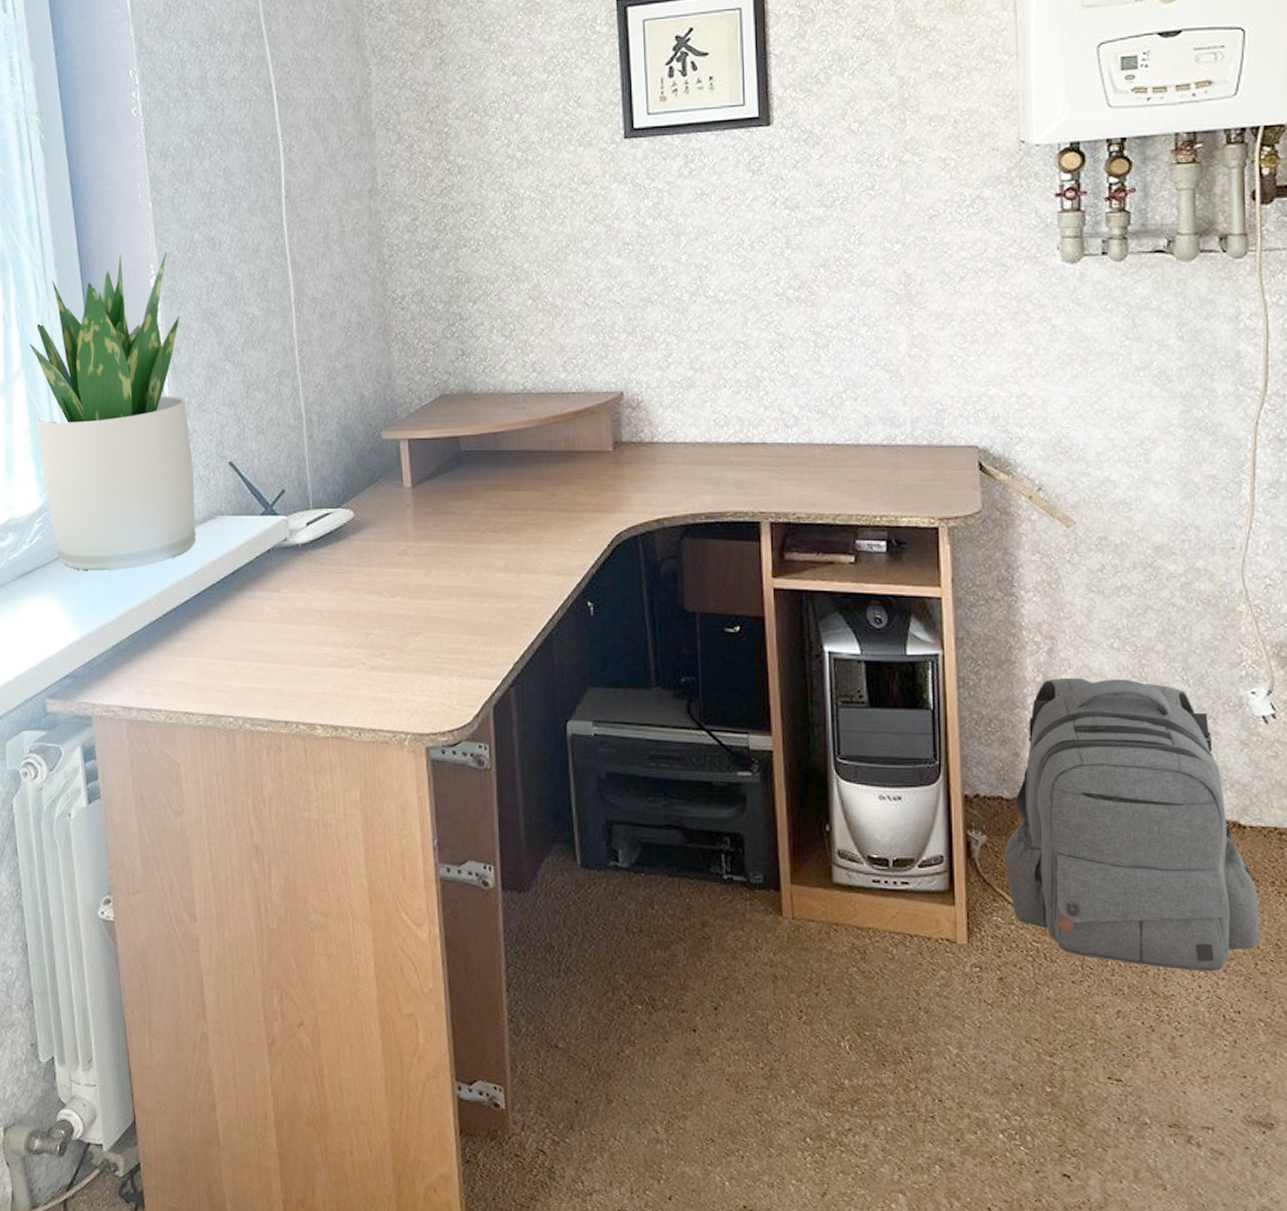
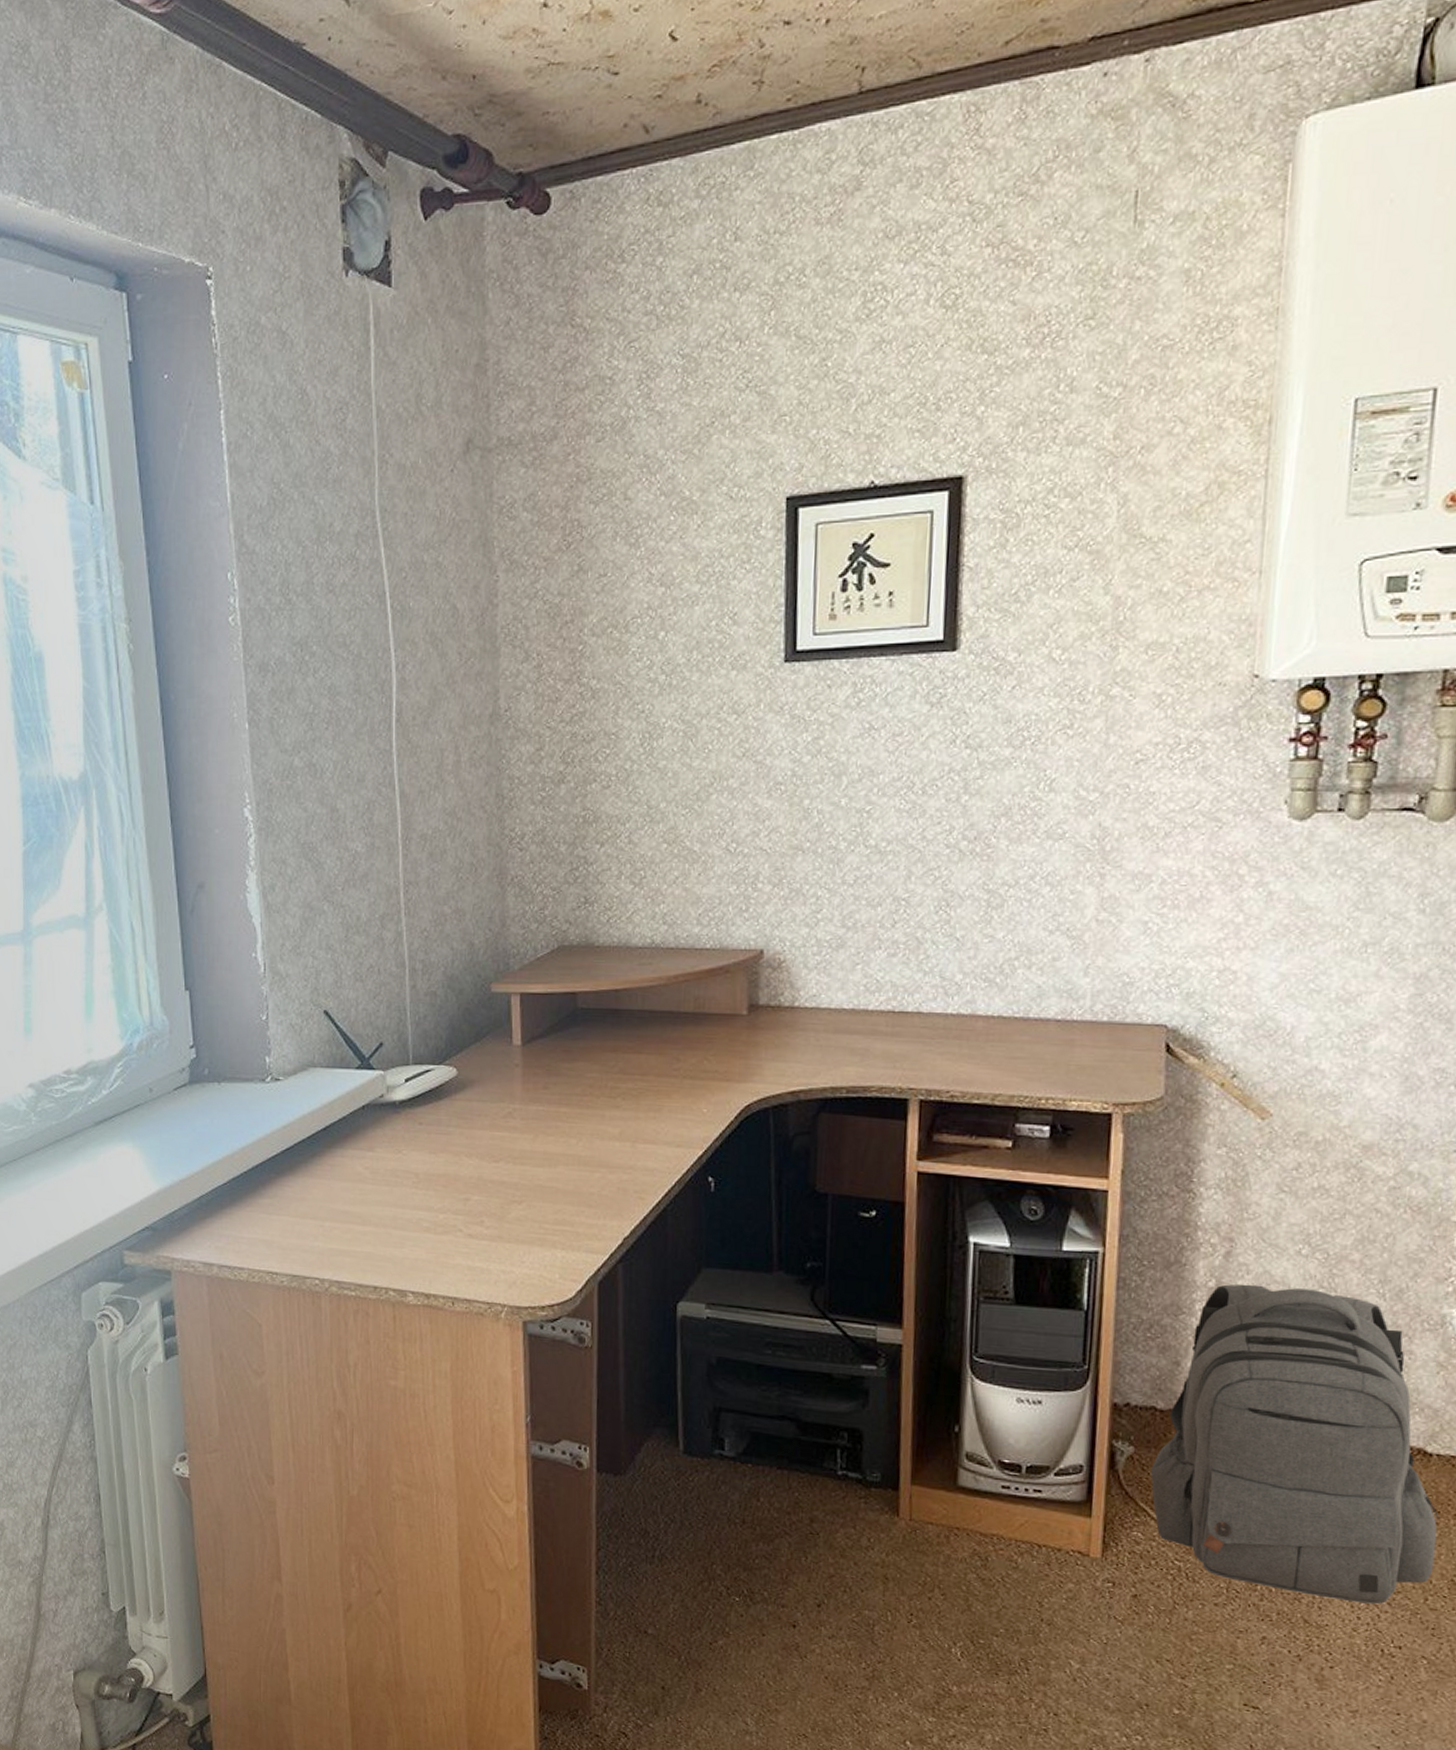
planter: present [29,252,196,571] -> none [112,779,286,1121]

